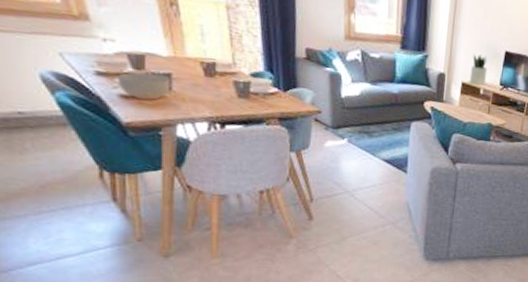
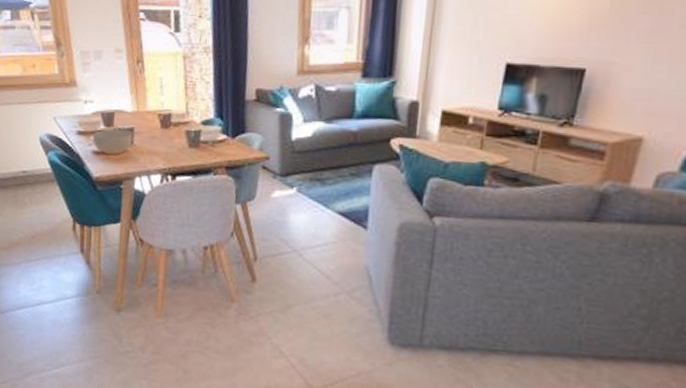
planter: present [468,54,488,87] -> none [450,72,480,114]

